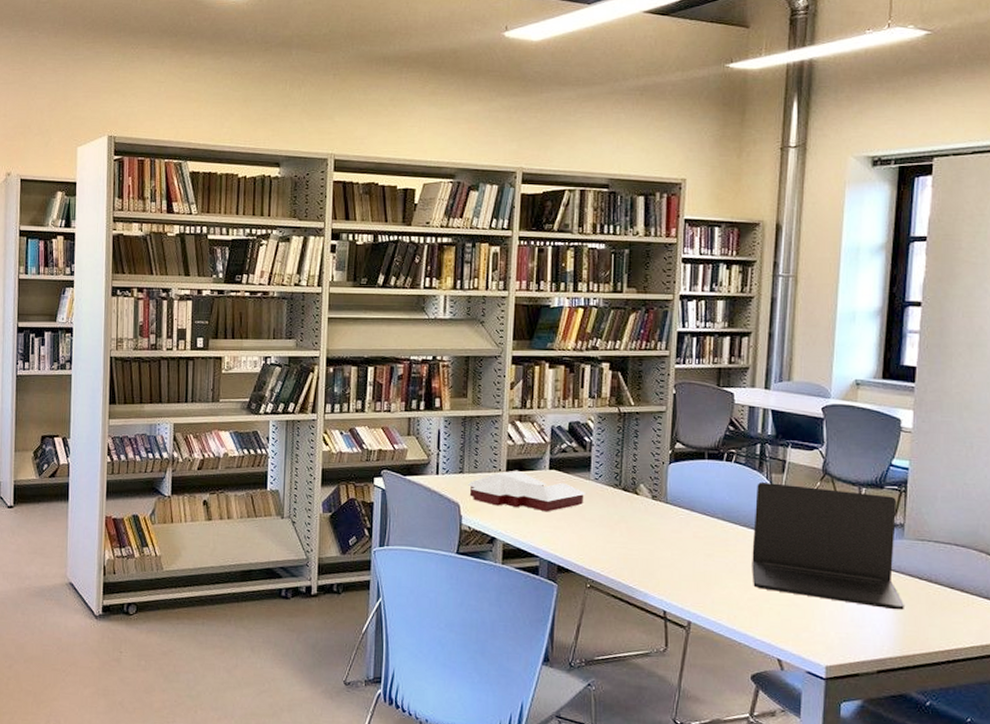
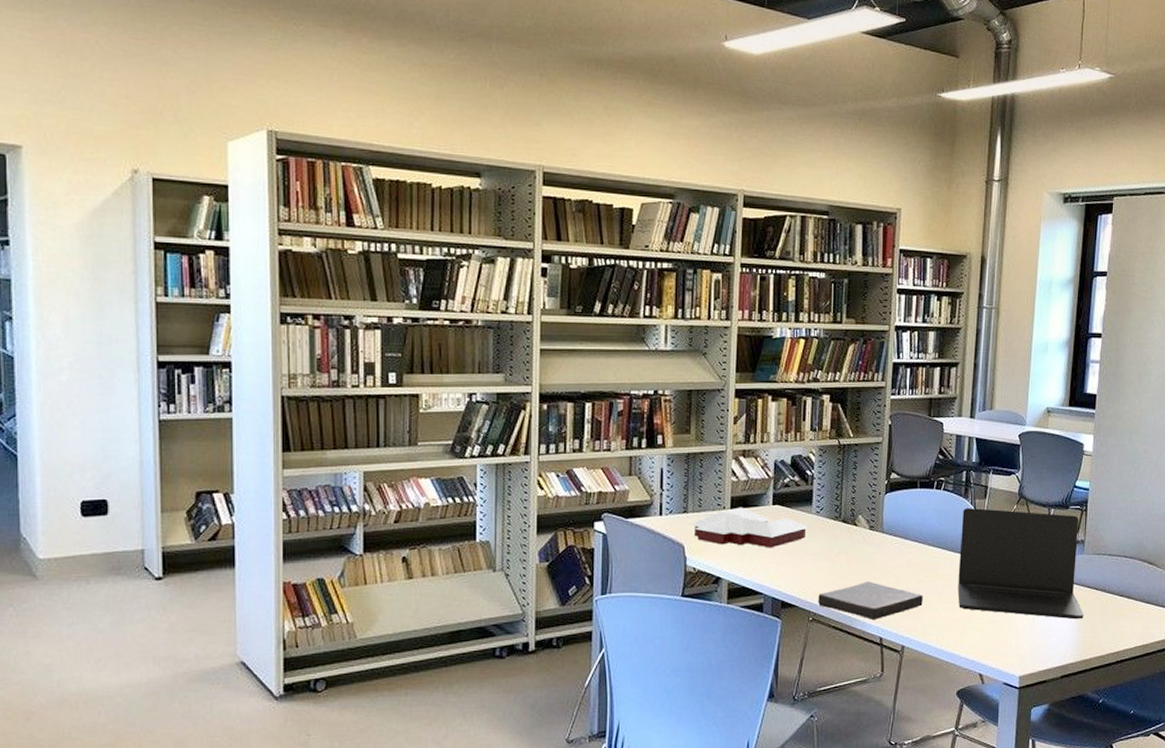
book: none [596,552,712,592] -> present [818,581,923,620]

